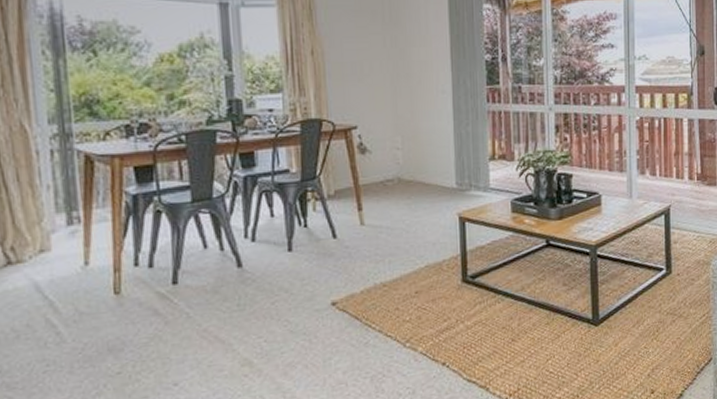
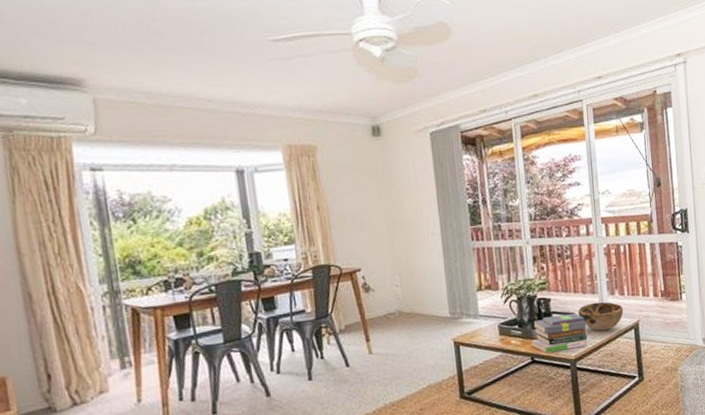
books: none [547,192,612,237] -> present [531,313,589,354]
decorative bowl: none [602,181,654,215] -> present [578,302,624,331]

